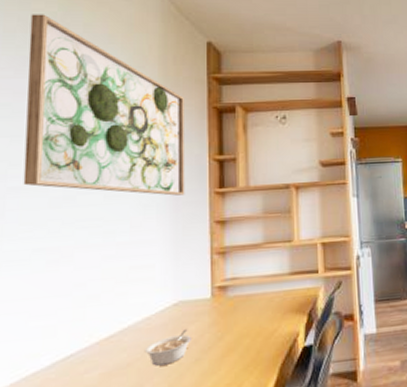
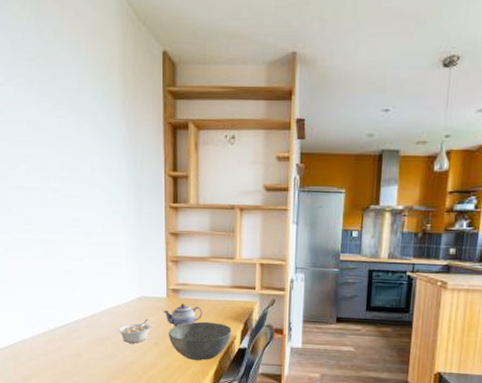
wall art: present [23,14,185,196] -> none [10,18,145,206]
teapot: none [206,301,257,334] -> present [163,303,203,327]
bowl: none [213,319,294,374] -> present [168,321,232,361]

